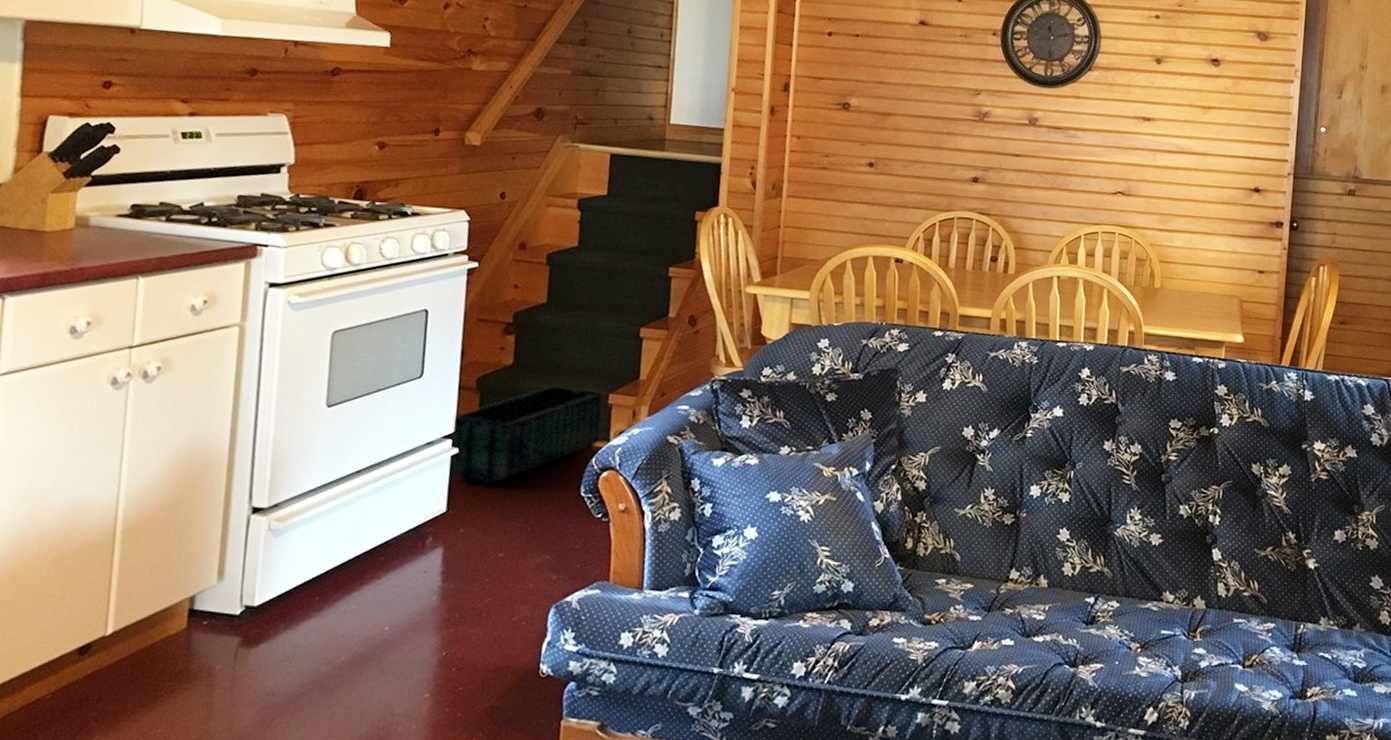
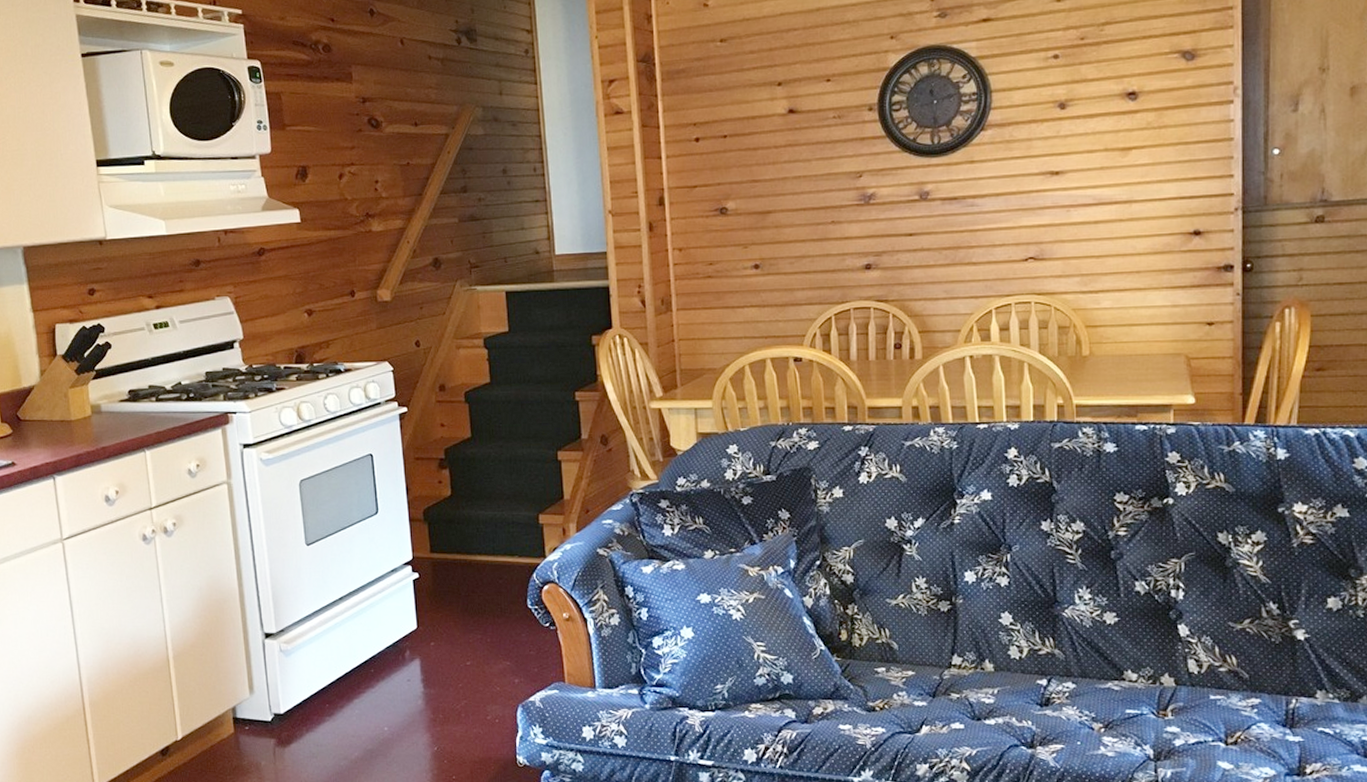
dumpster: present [449,385,603,485] -> none [409,511,537,603]

